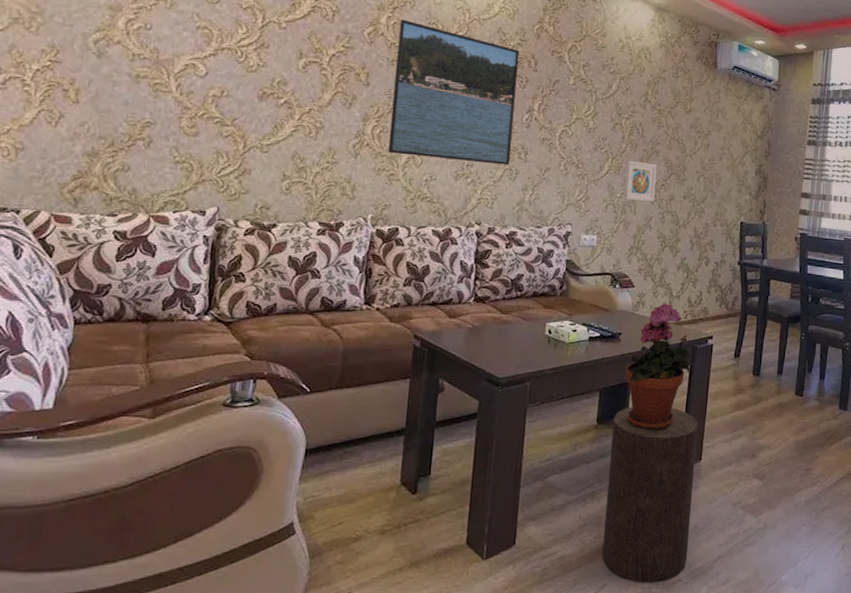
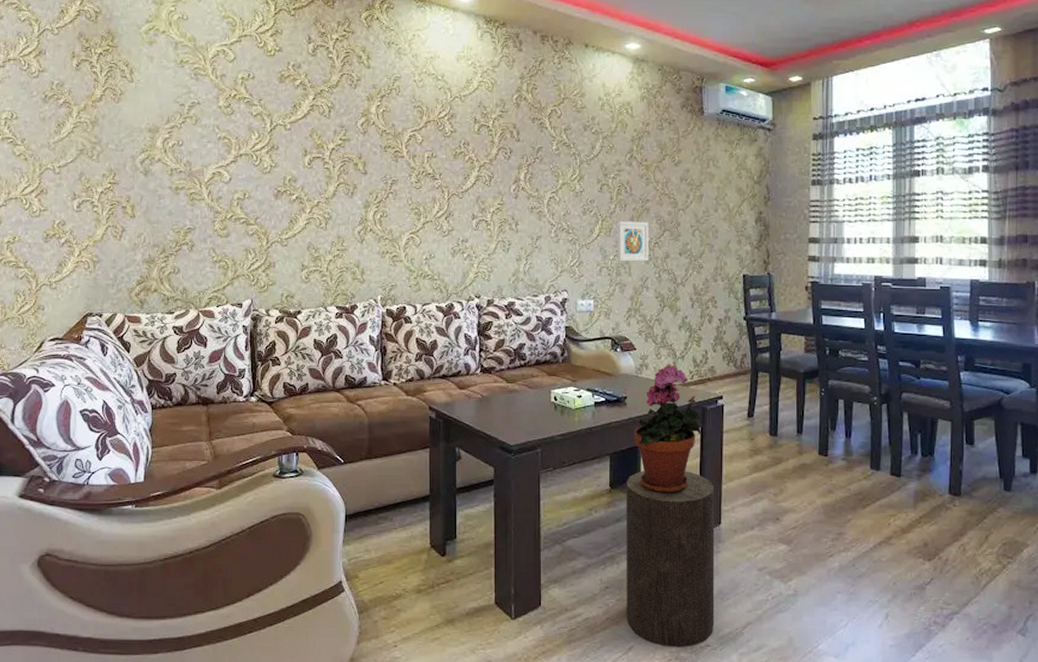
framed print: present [387,19,520,166] -> none [388,106,502,238]

